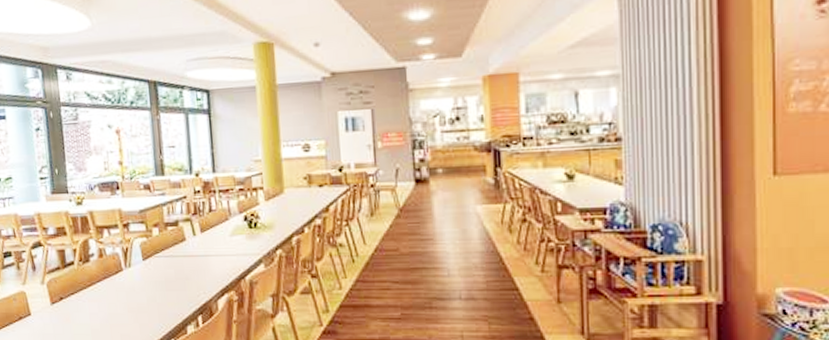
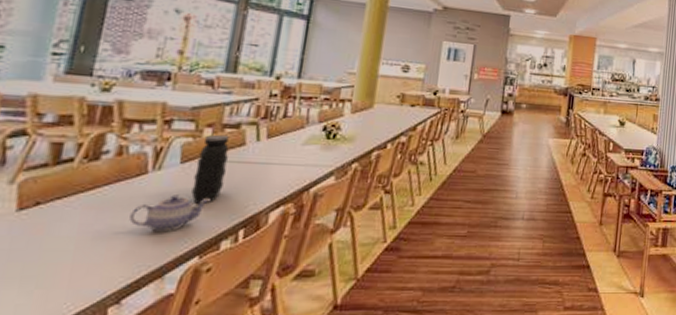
teapot: none [119,287,171,320] -> present [129,195,210,233]
water jug: none [153,232,178,294] -> present [191,134,229,203]

